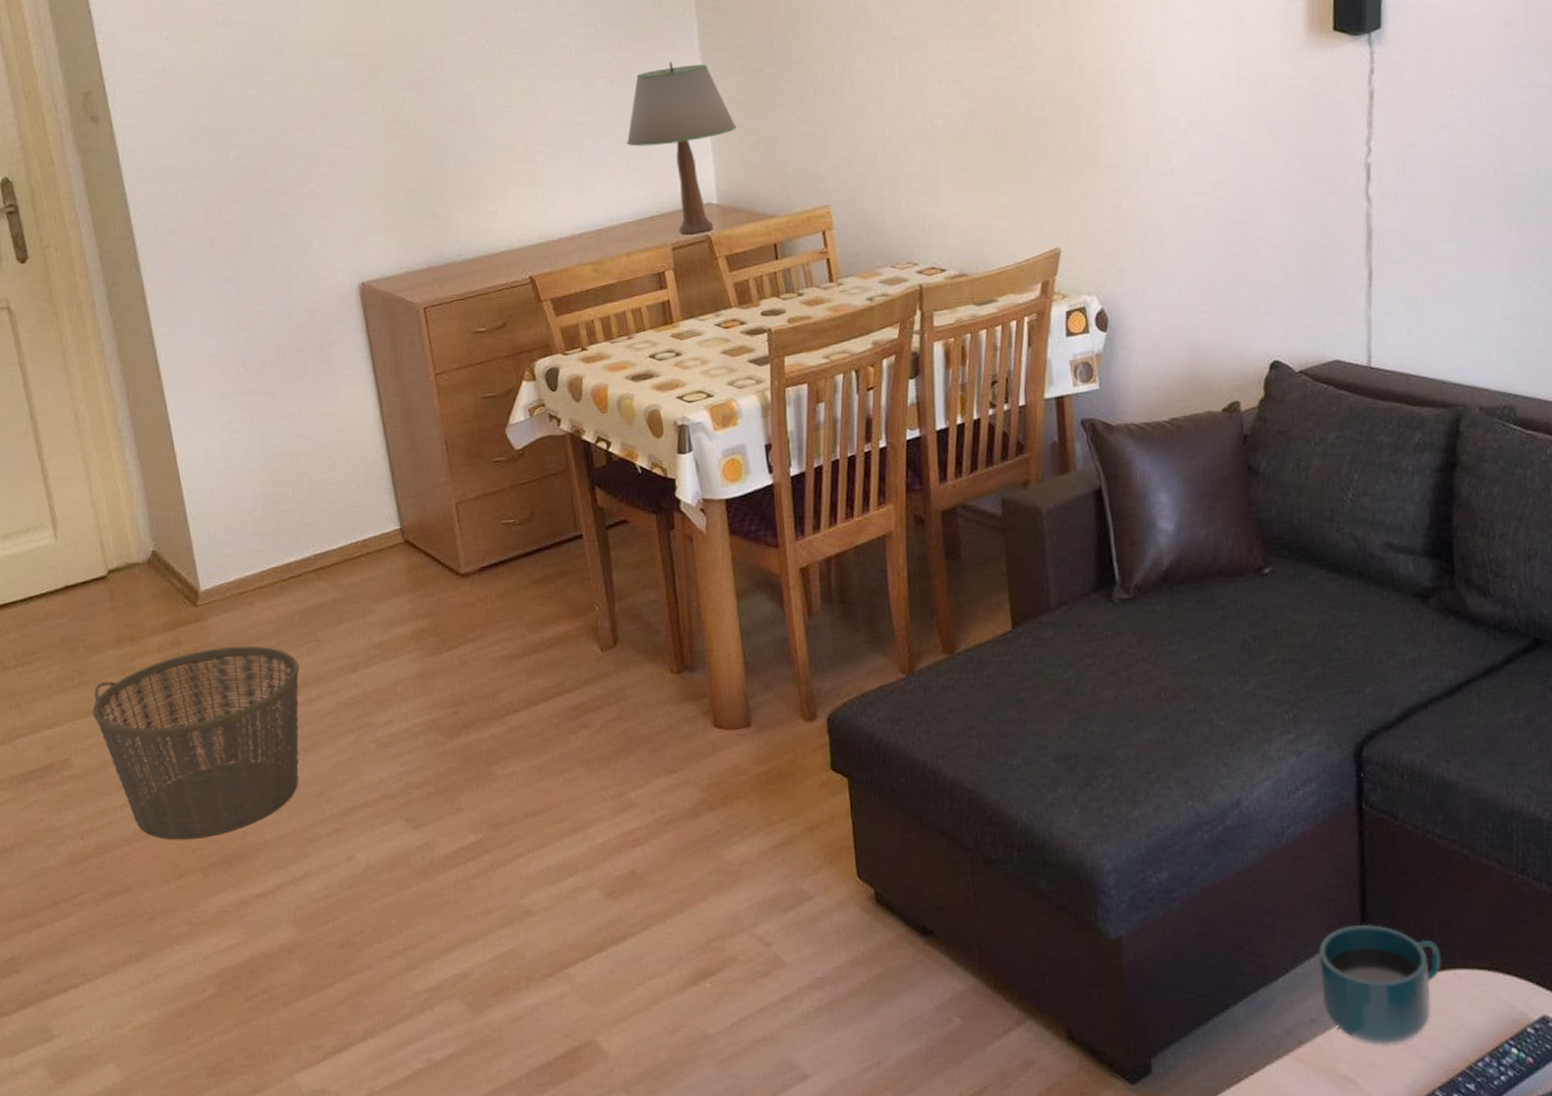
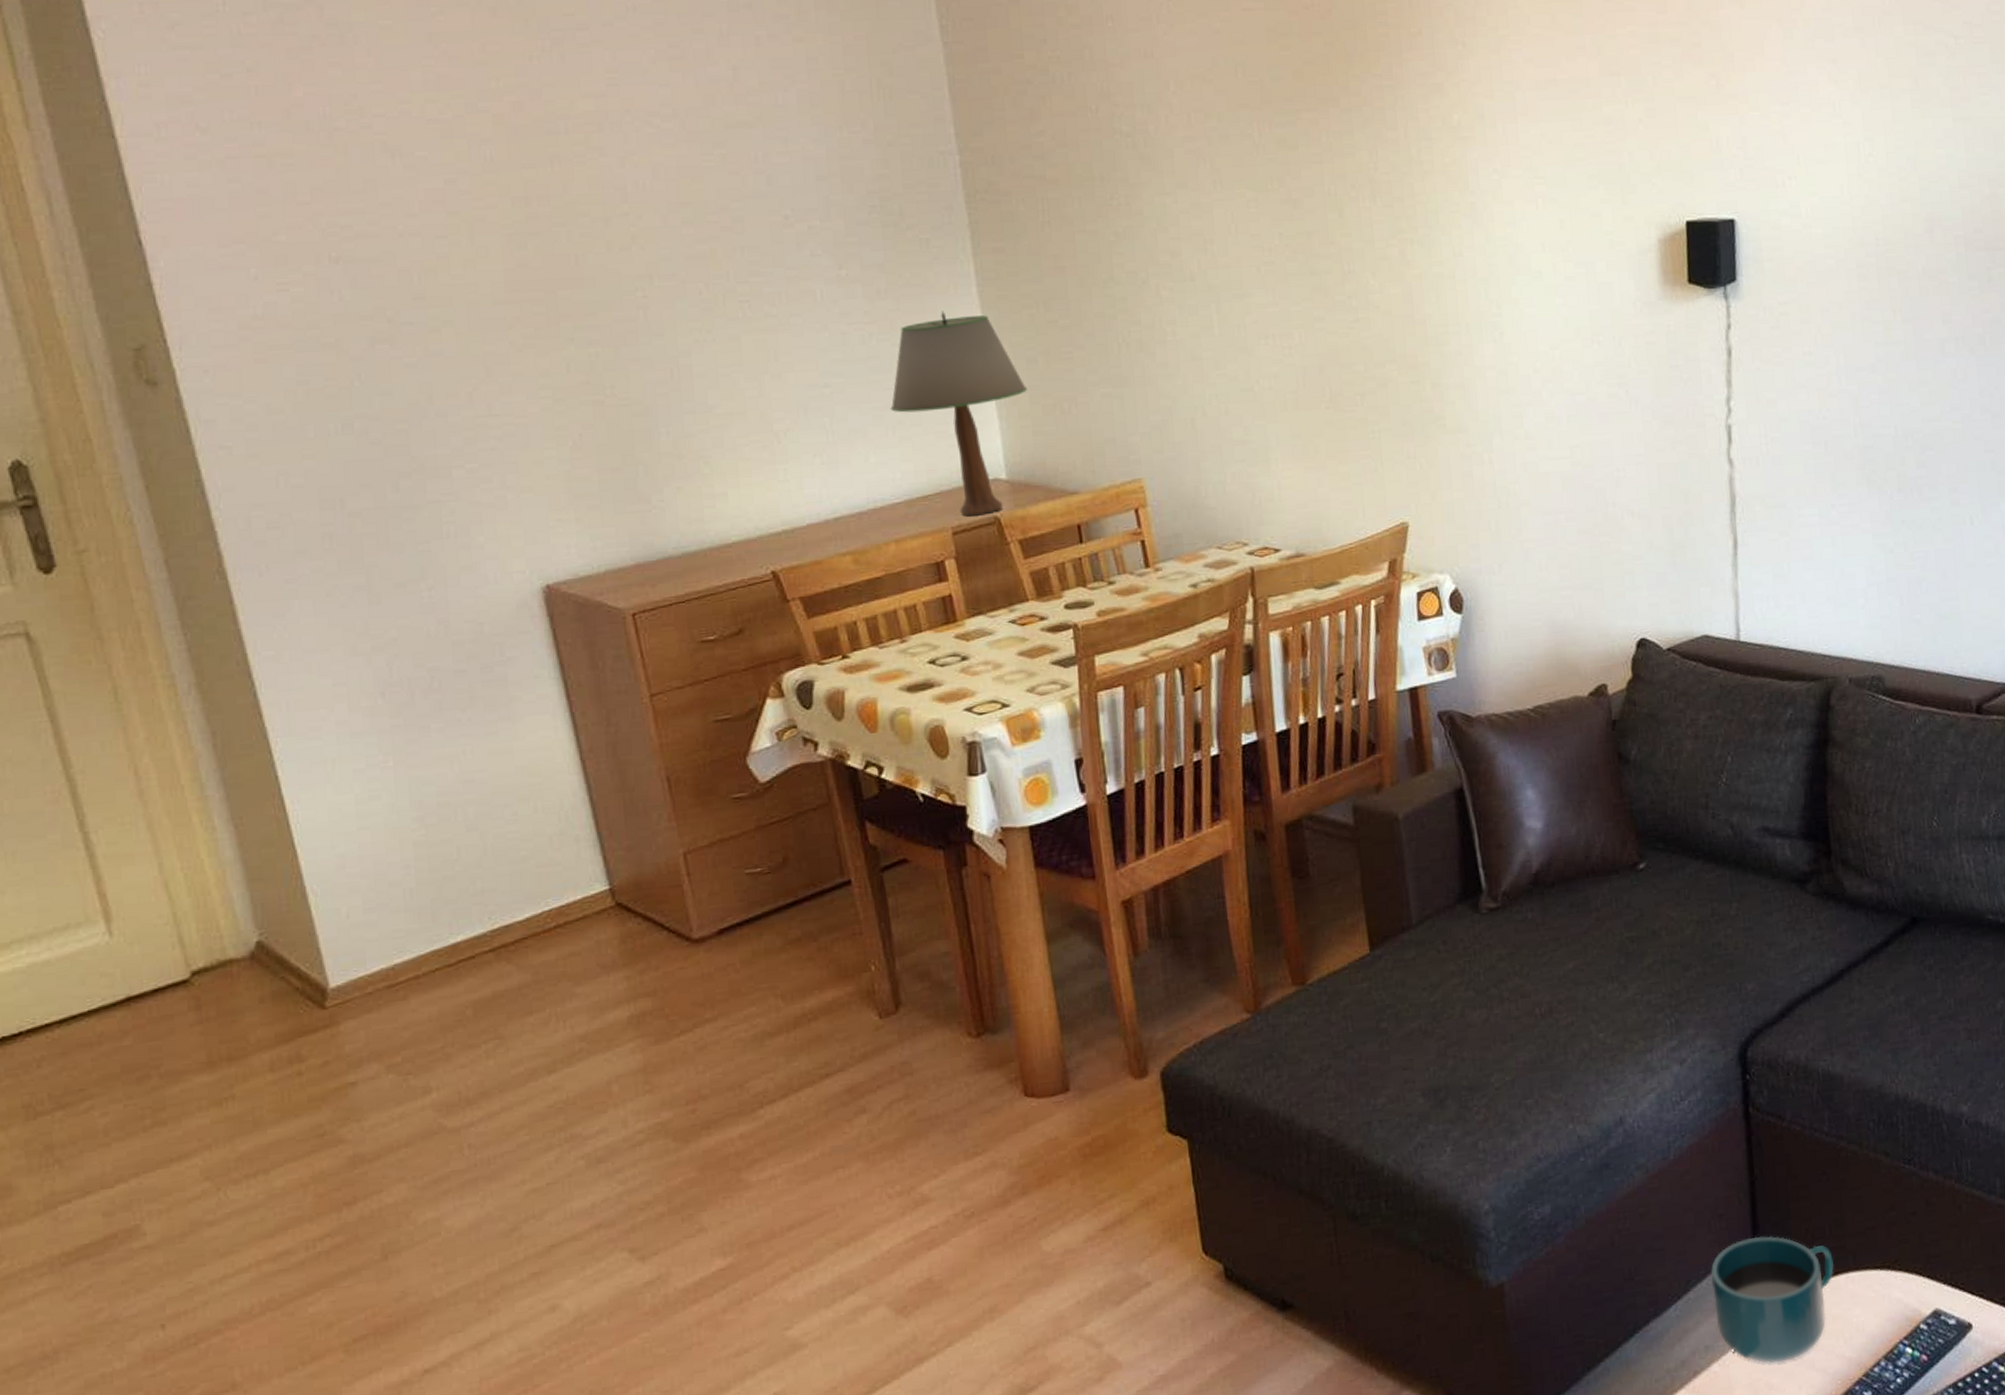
basket: present [92,645,300,840] -> none [173,1052,479,1314]

